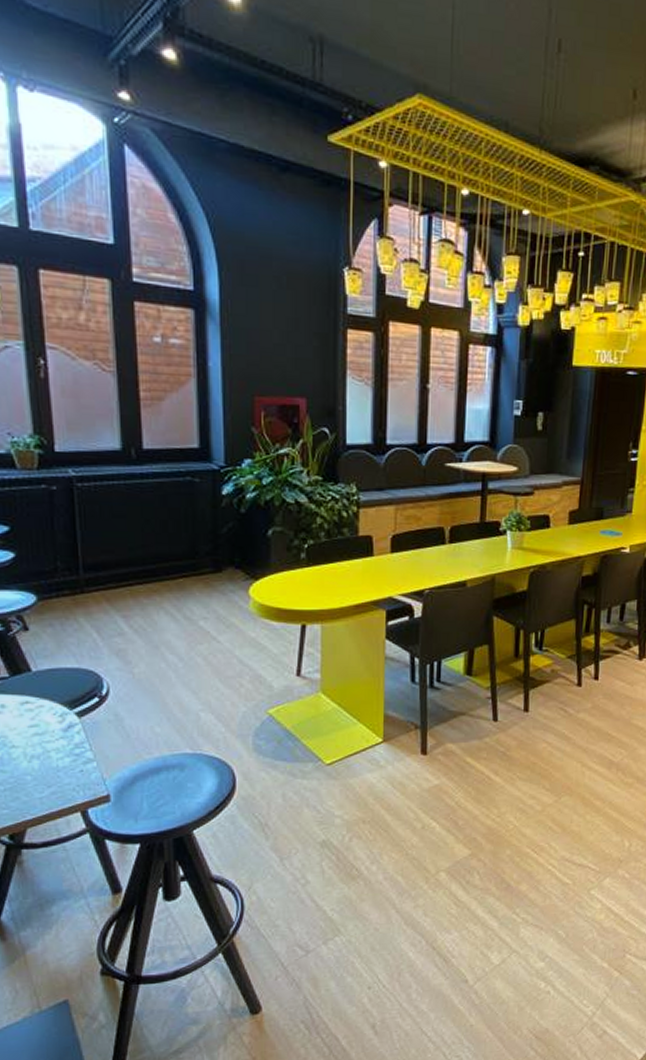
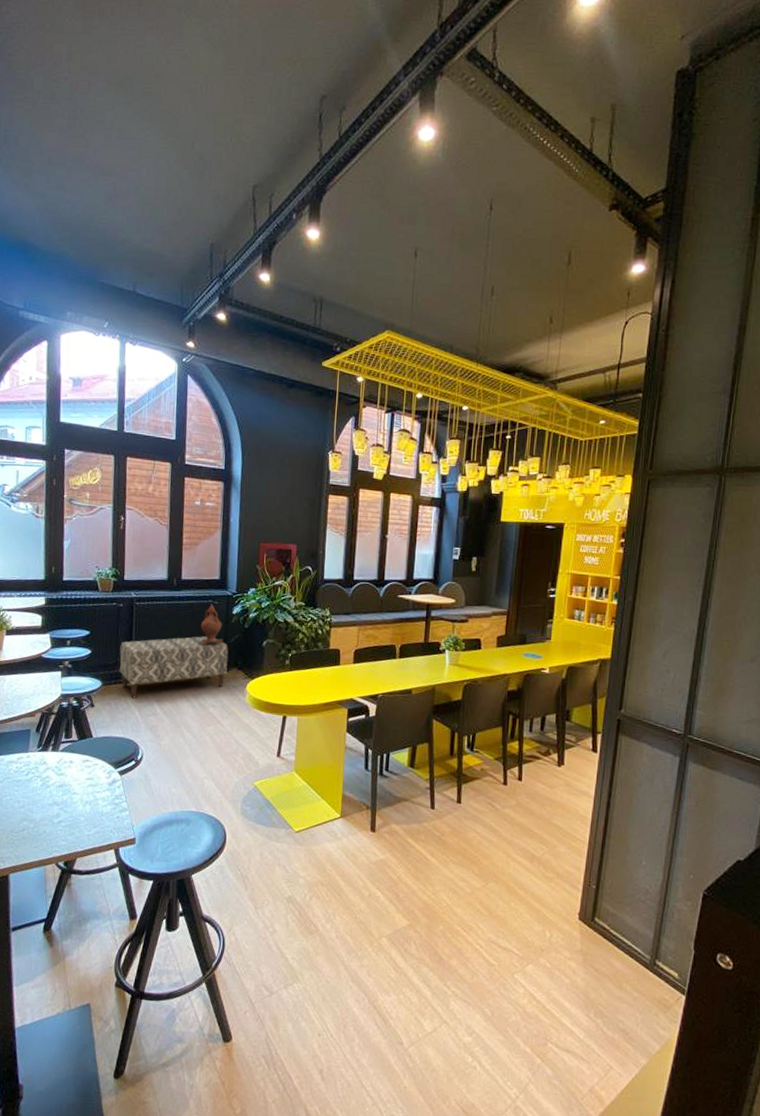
bench: none [59,526,220,615] -> present [120,636,229,699]
lidded ewer: none [177,481,212,539] -> present [199,603,223,646]

